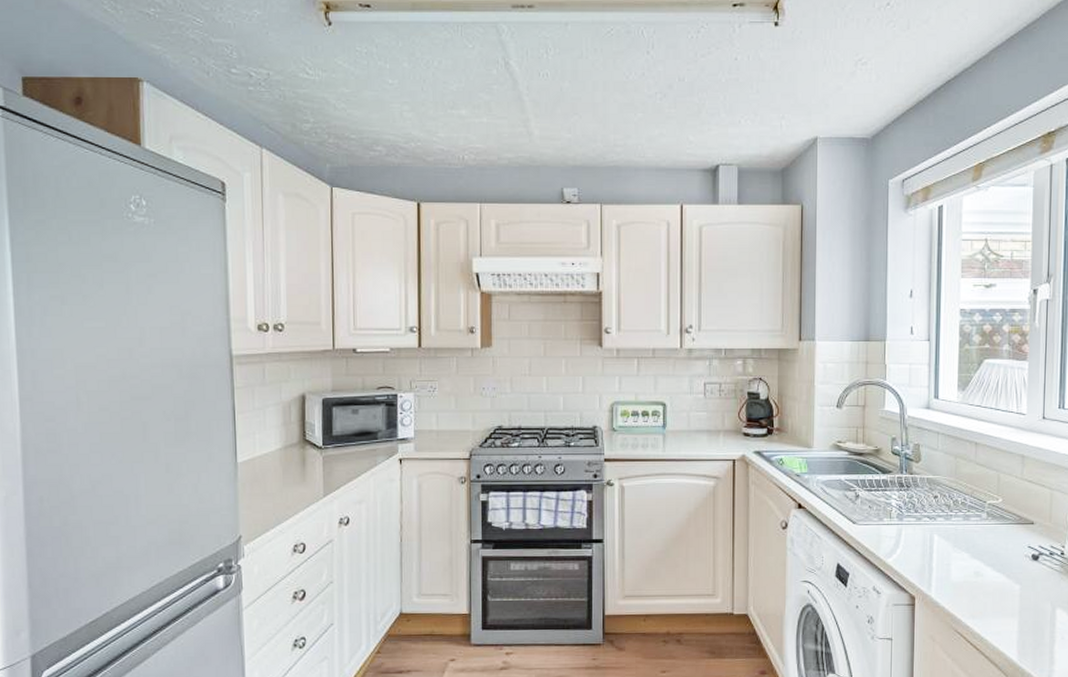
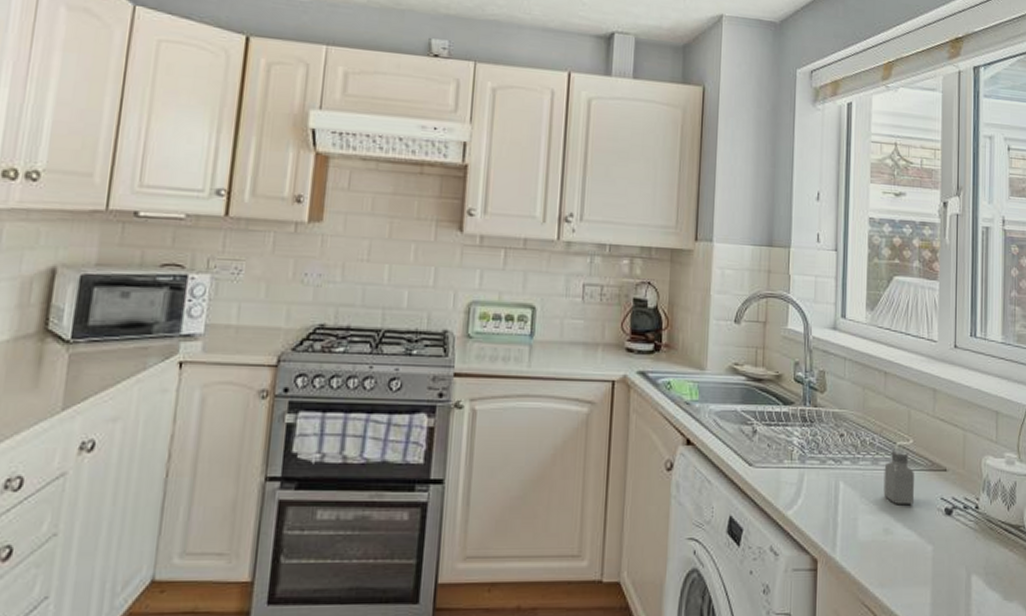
saltshaker: none [974,508,1004,553] -> present [883,450,915,506]

